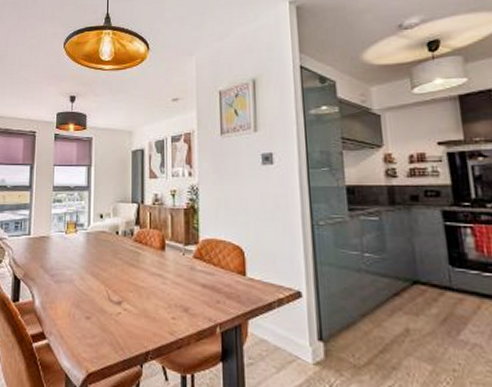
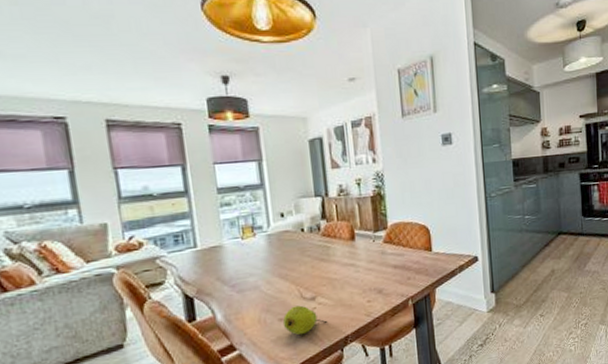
fruit: none [89,307,131,339] -> present [282,305,328,335]

